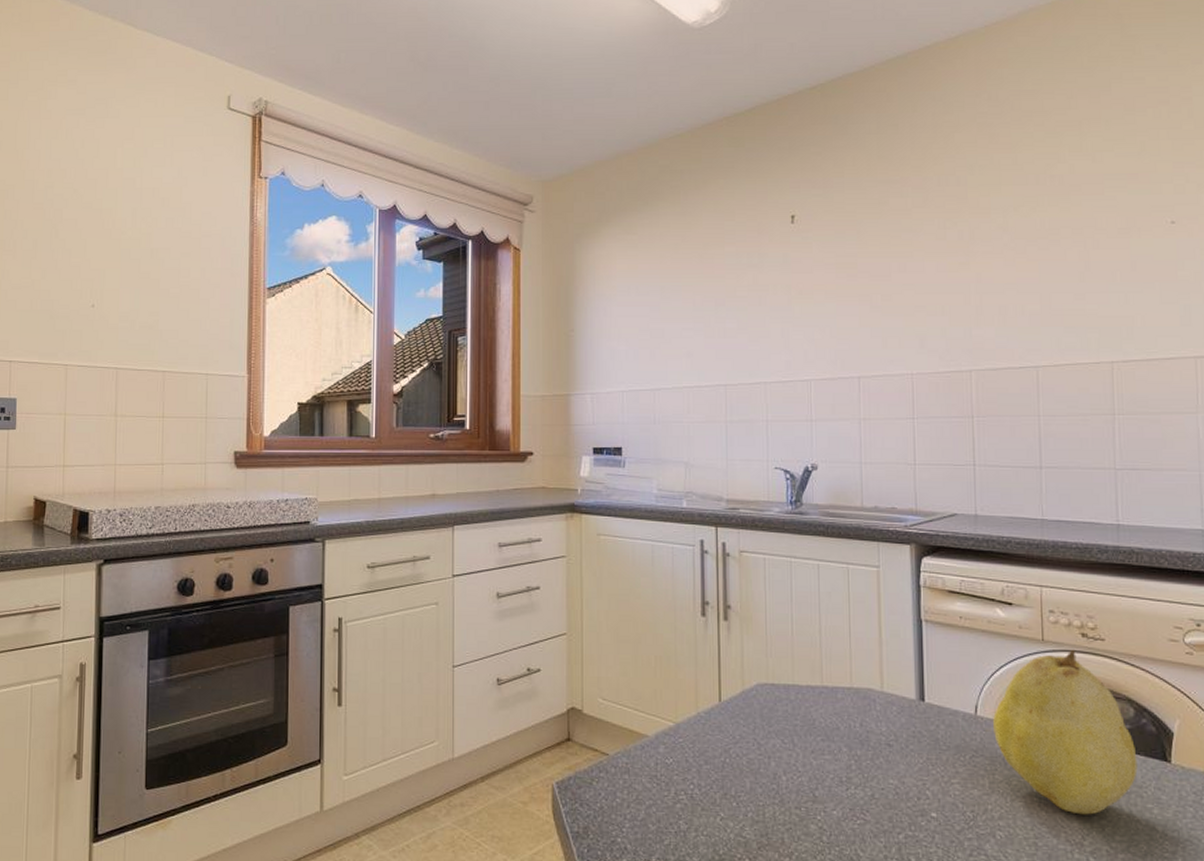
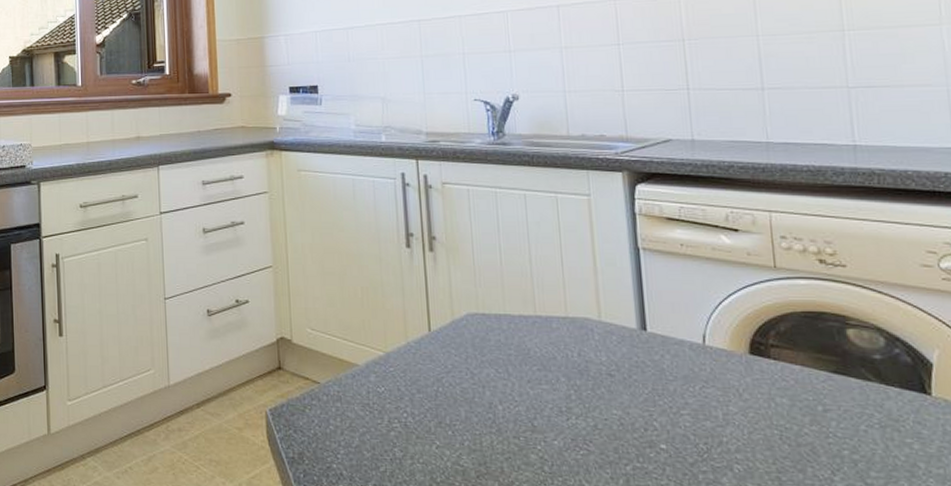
fruit: present [993,649,1138,815] -> none [723,276,893,449]

